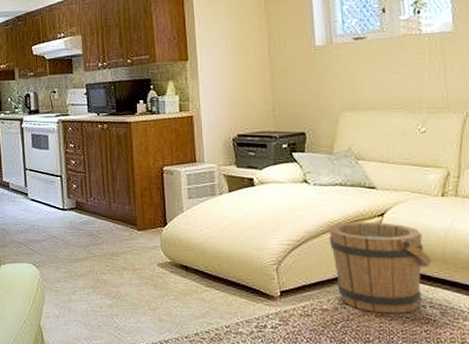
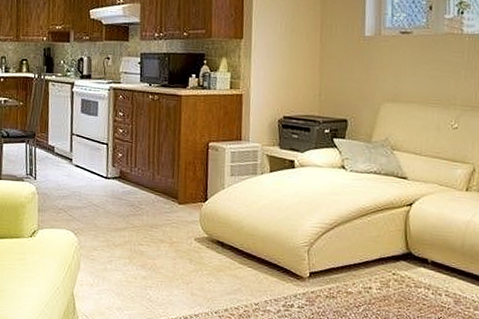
bucket: present [328,222,432,314] -> none [359,209,452,301]

